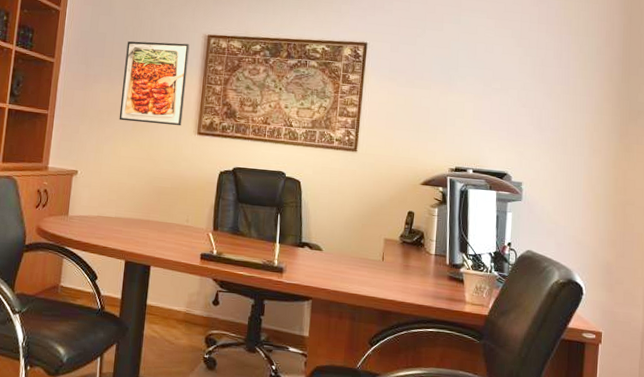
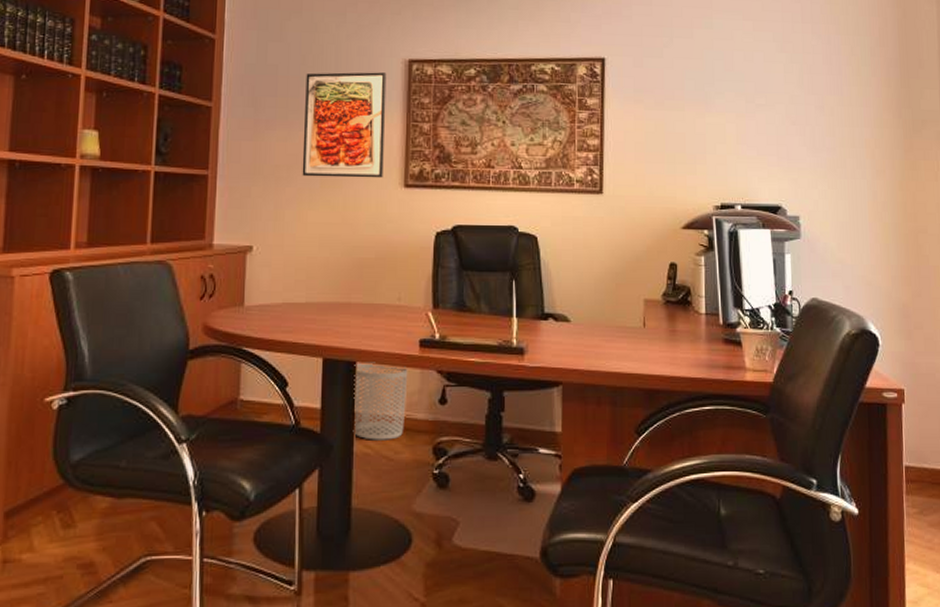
waste bin: none [144,267,190,328] -> present [353,362,408,440]

